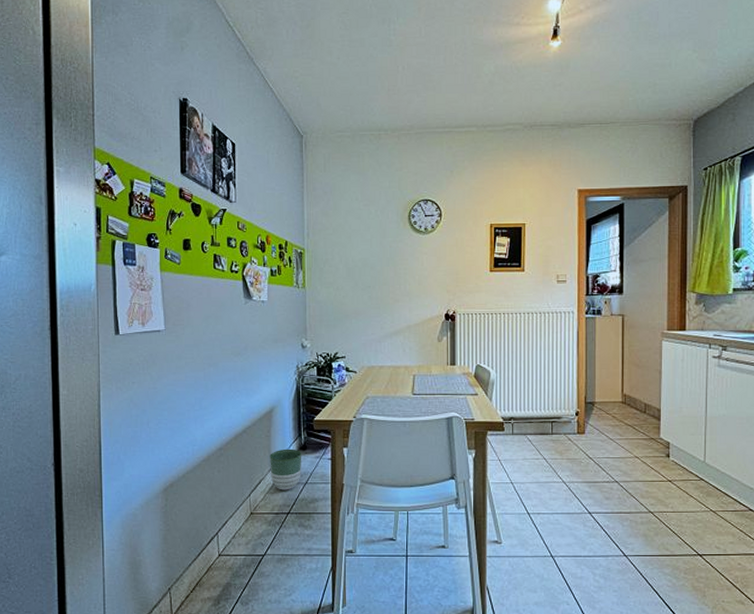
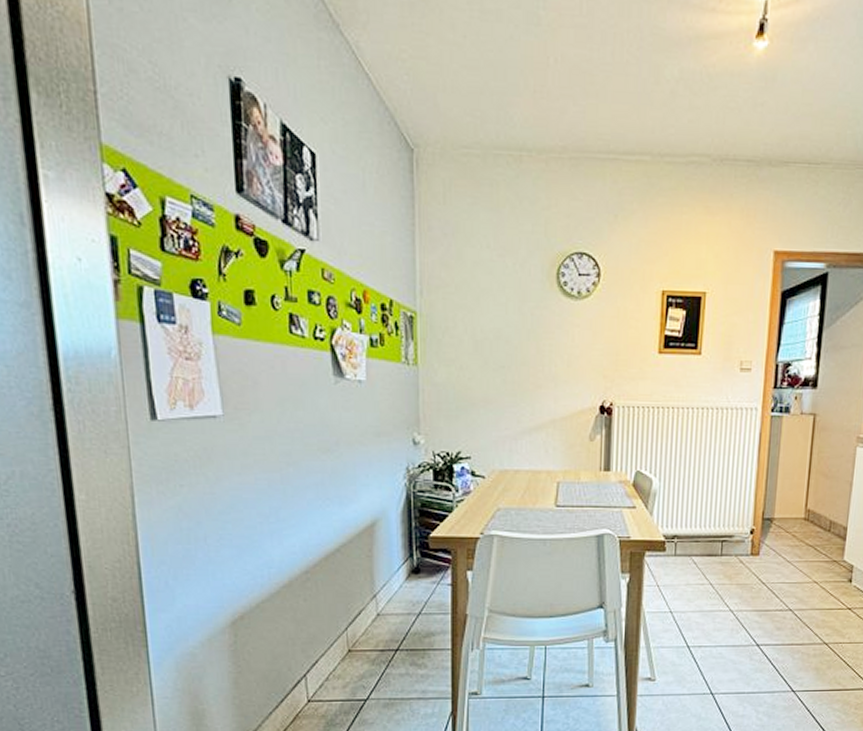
planter: present [270,449,302,490] -> none [372,572,414,623]

